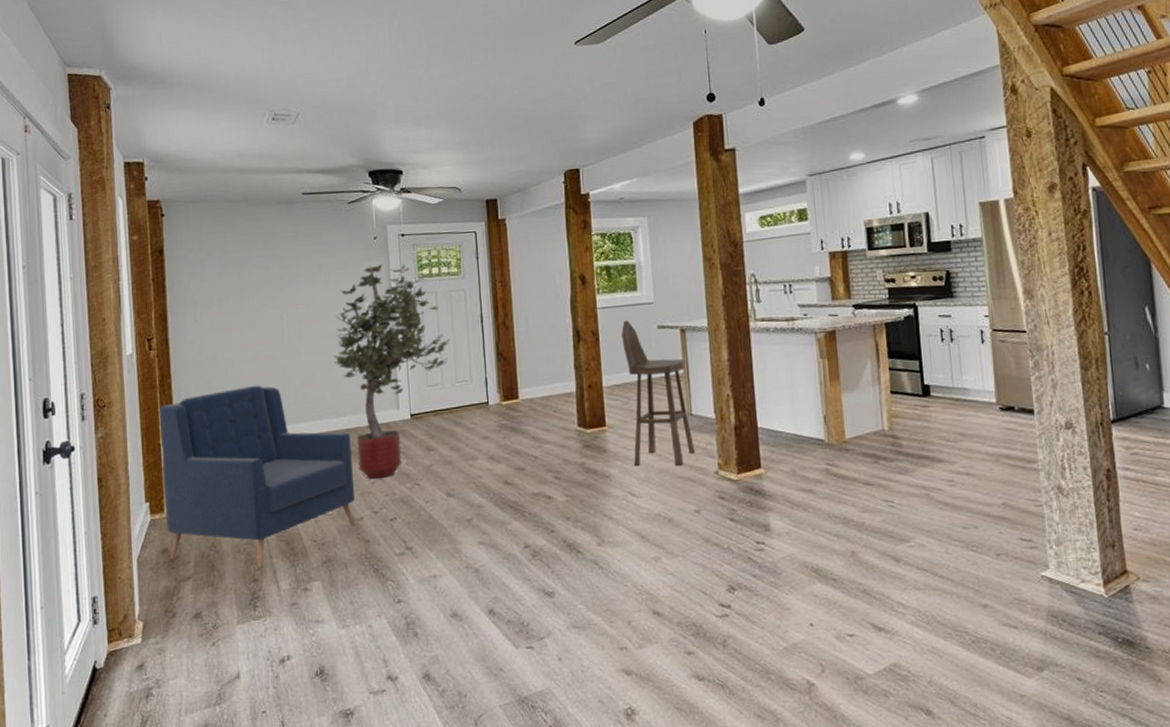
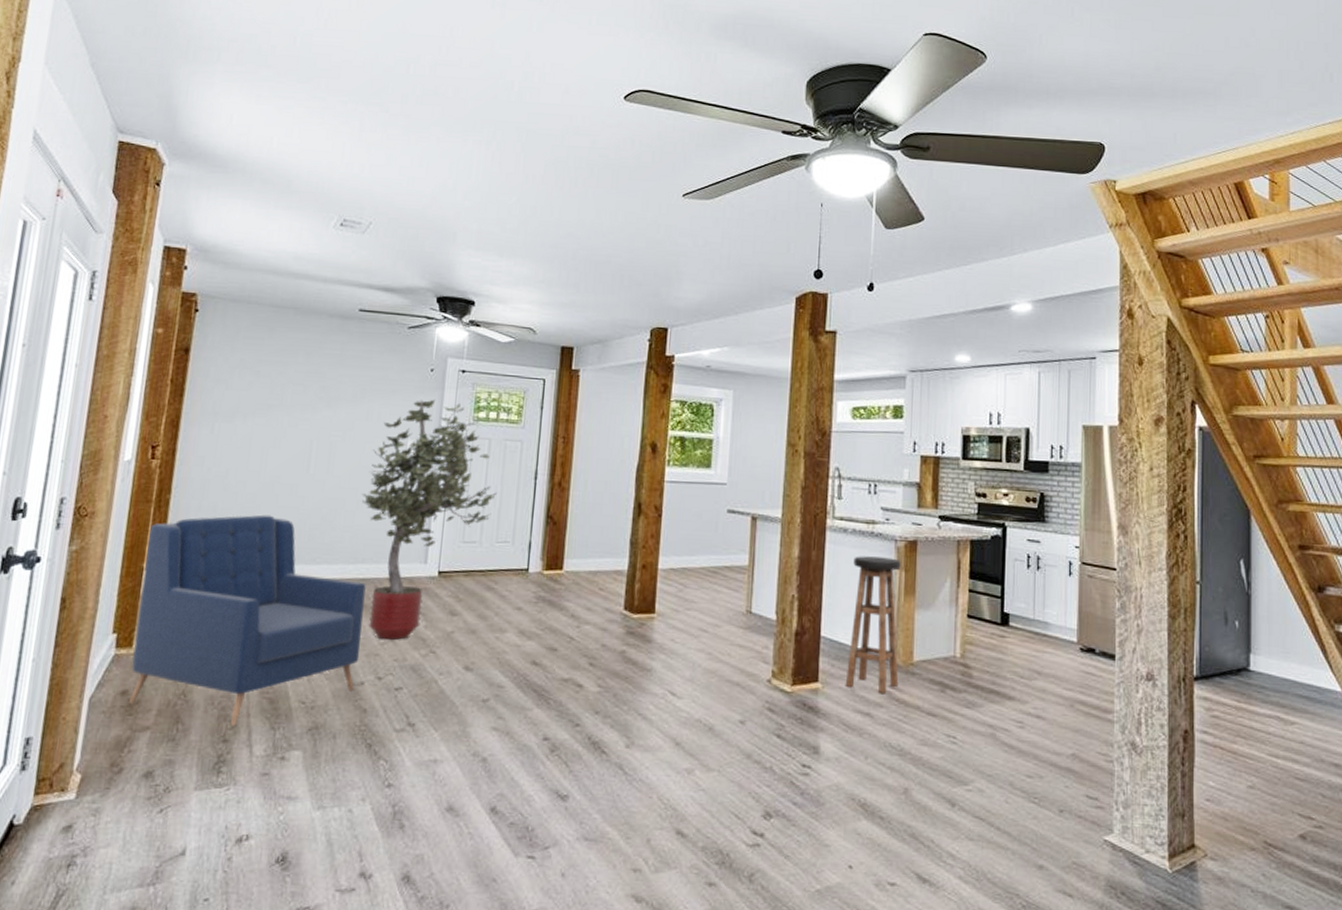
bar stool: present [621,320,695,466] -> none [680,499,752,668]
bar stool: none [779,349,835,472] -> present [846,556,901,695]

